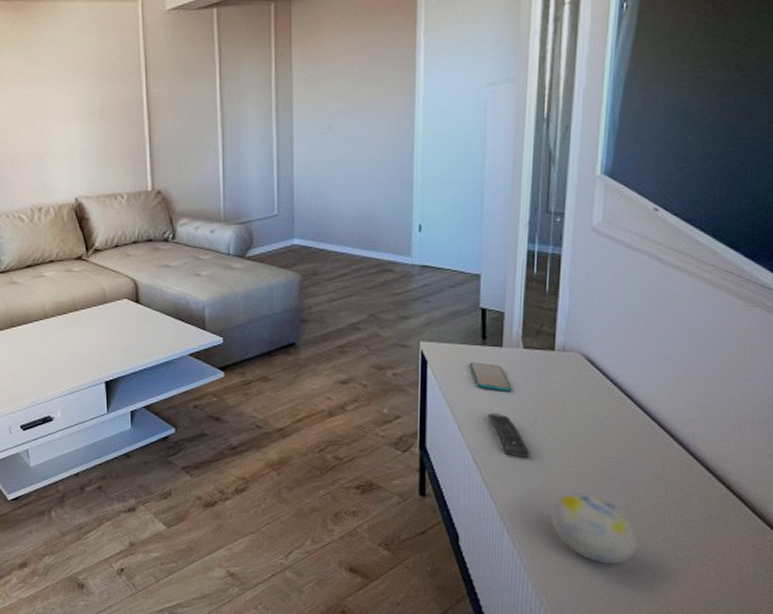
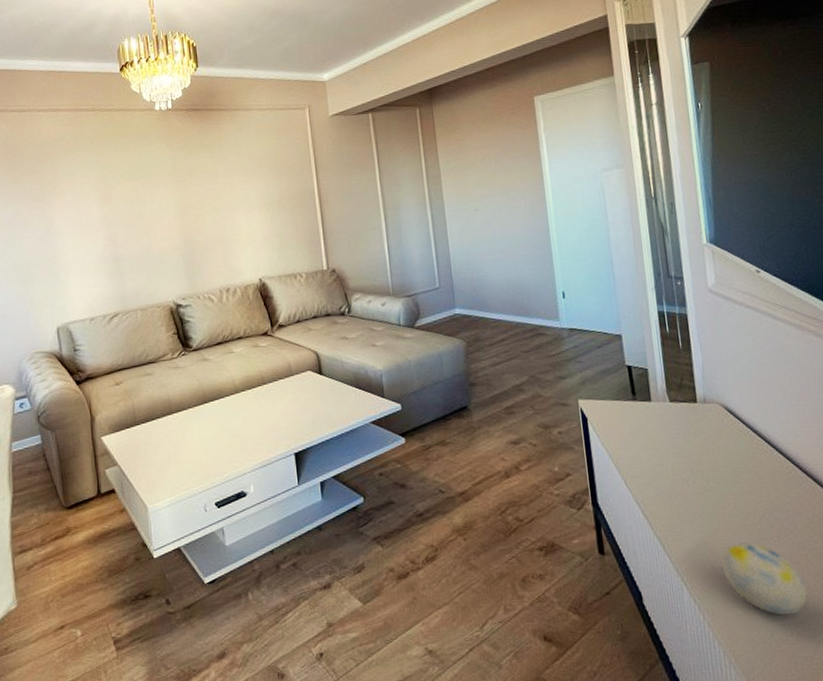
smartphone: present [469,362,512,391] -> none [624,417,666,444]
remote control: present [487,412,531,457] -> none [648,465,694,509]

